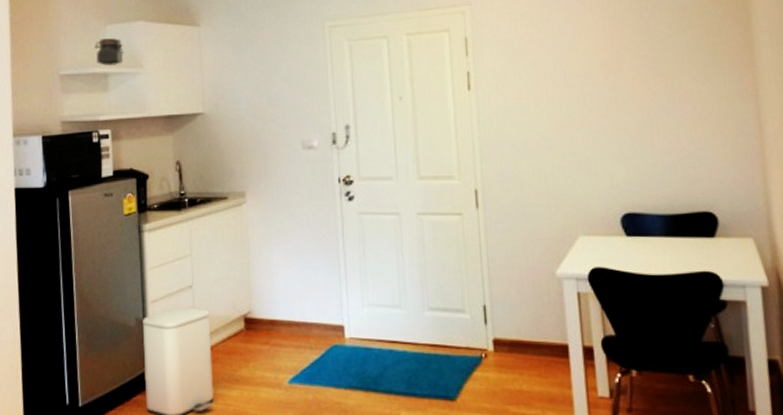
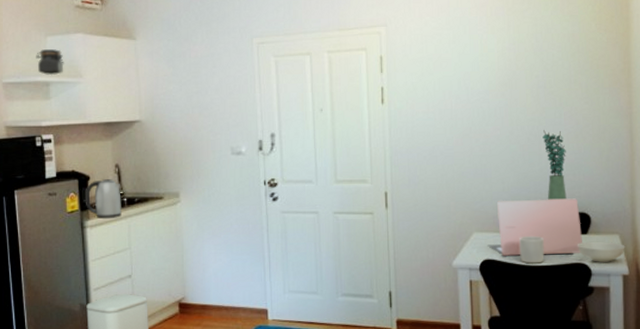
kettle: none [144,178,182,223] -> present [86,179,122,220]
laptop: none [596,195,709,264] -> present [487,198,582,256]
mug: none [634,239,665,273] -> present [519,235,544,264]
vase: none [654,117,687,197] -> present [543,130,567,200]
bowl: none [703,245,762,271] -> present [577,241,625,262]

